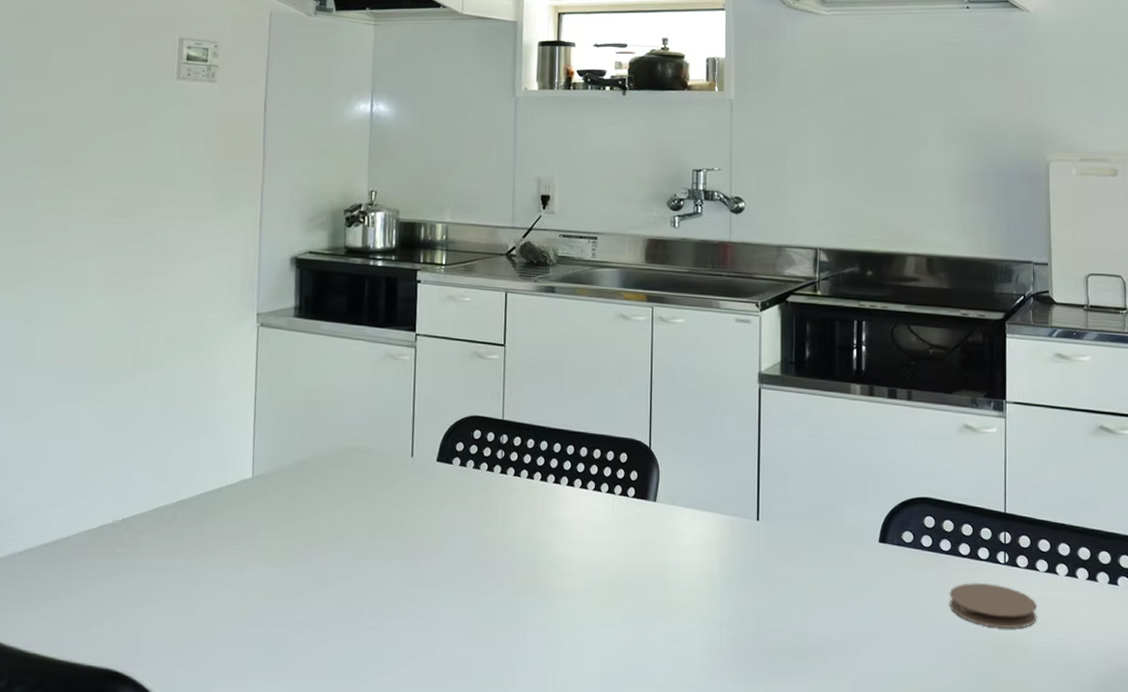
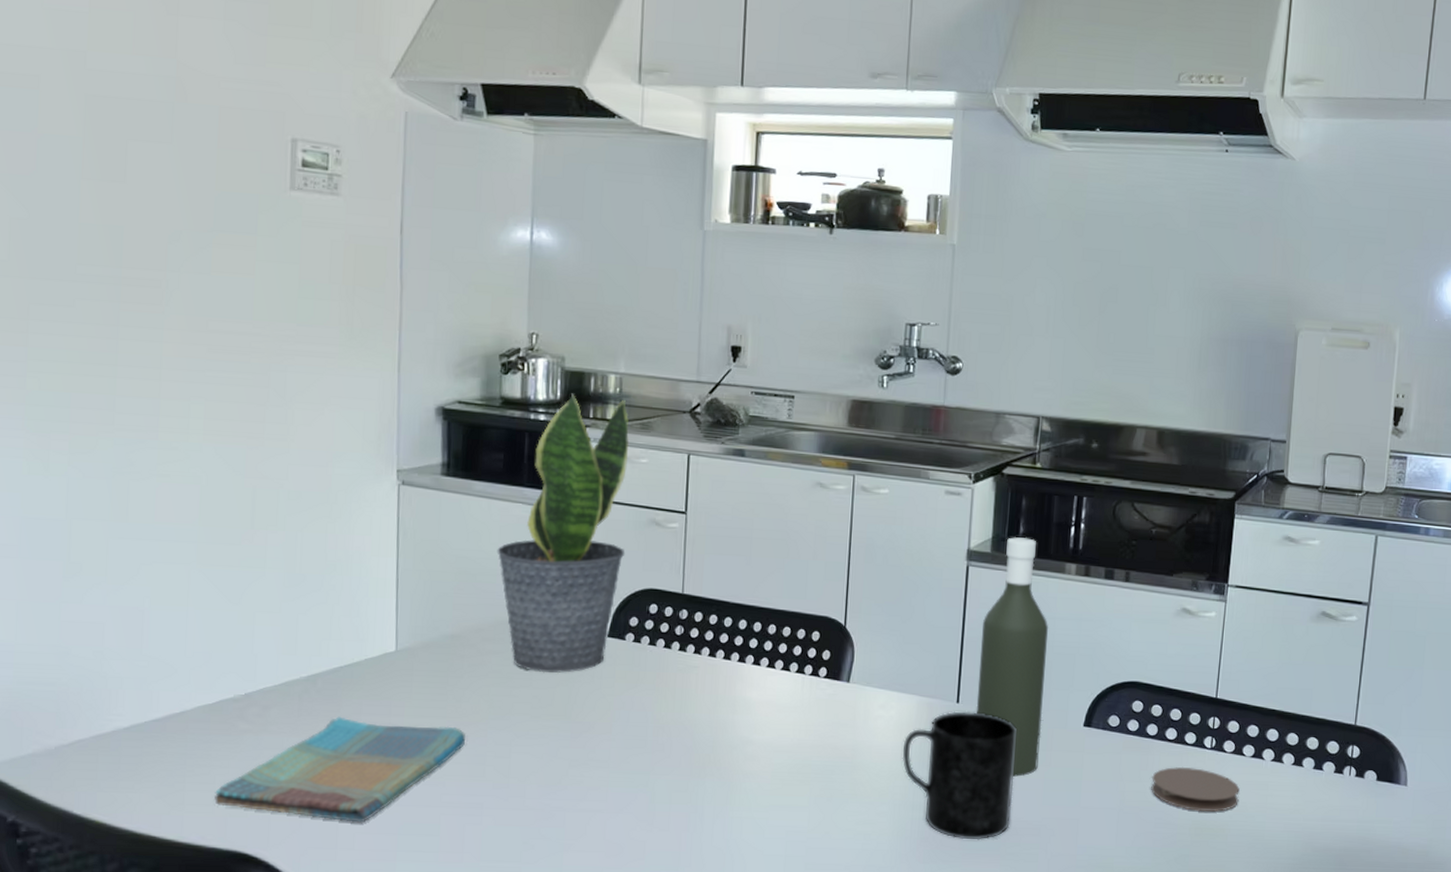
dish towel: none [92,539,311,641] -> present [214,716,465,823]
potted plant: none [340,241,454,497] -> present [497,393,629,674]
mug: none [708,529,816,658] -> present [902,711,1017,840]
bottle: none [774,360,839,594] -> present [974,537,1048,777]

